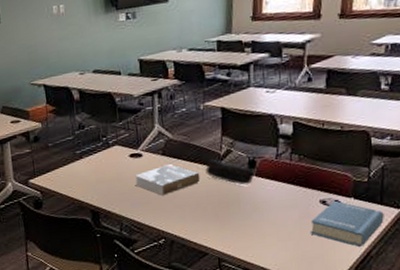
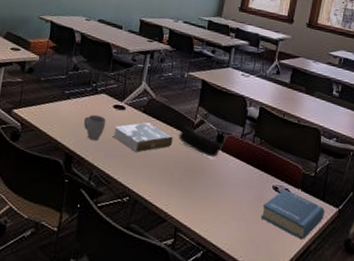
mug: none [101,167,126,194] -> present [83,114,107,141]

